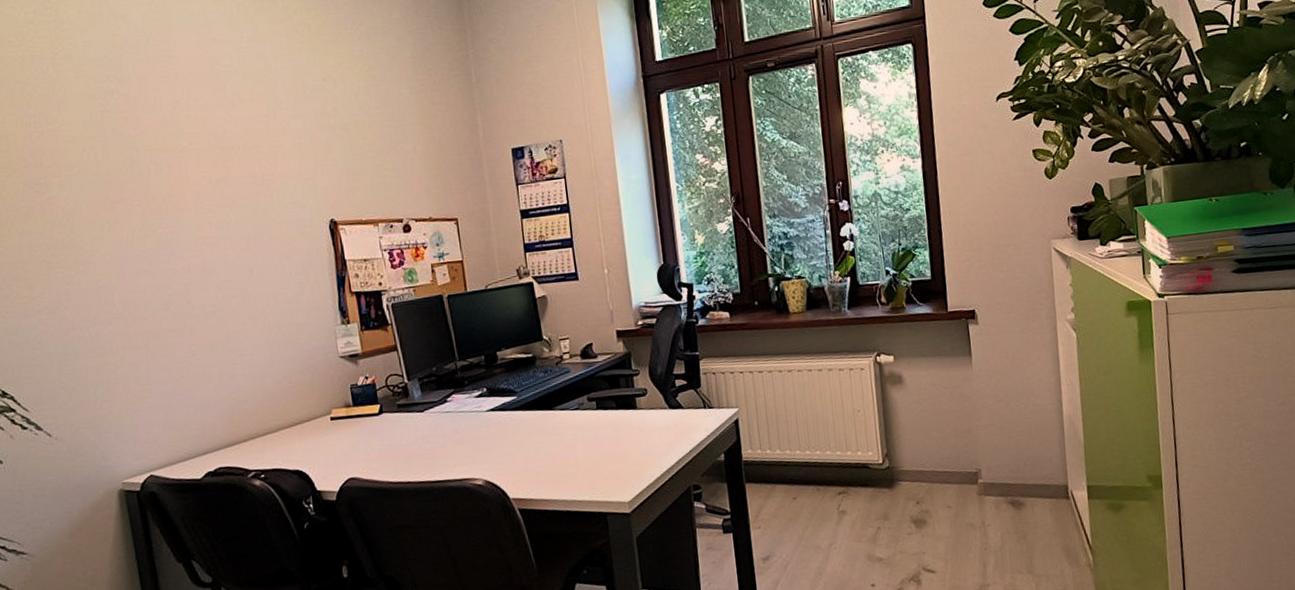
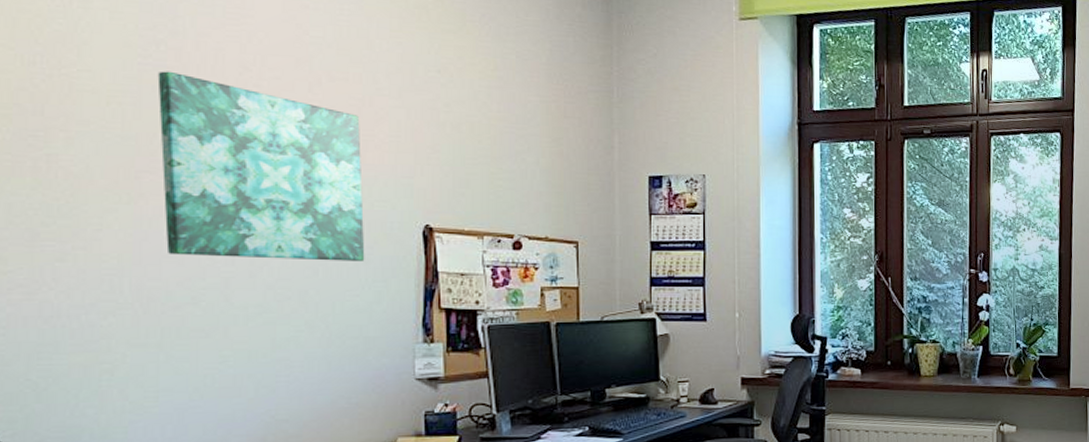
wall art: none [115,114,287,270] -> present [157,71,365,261]

